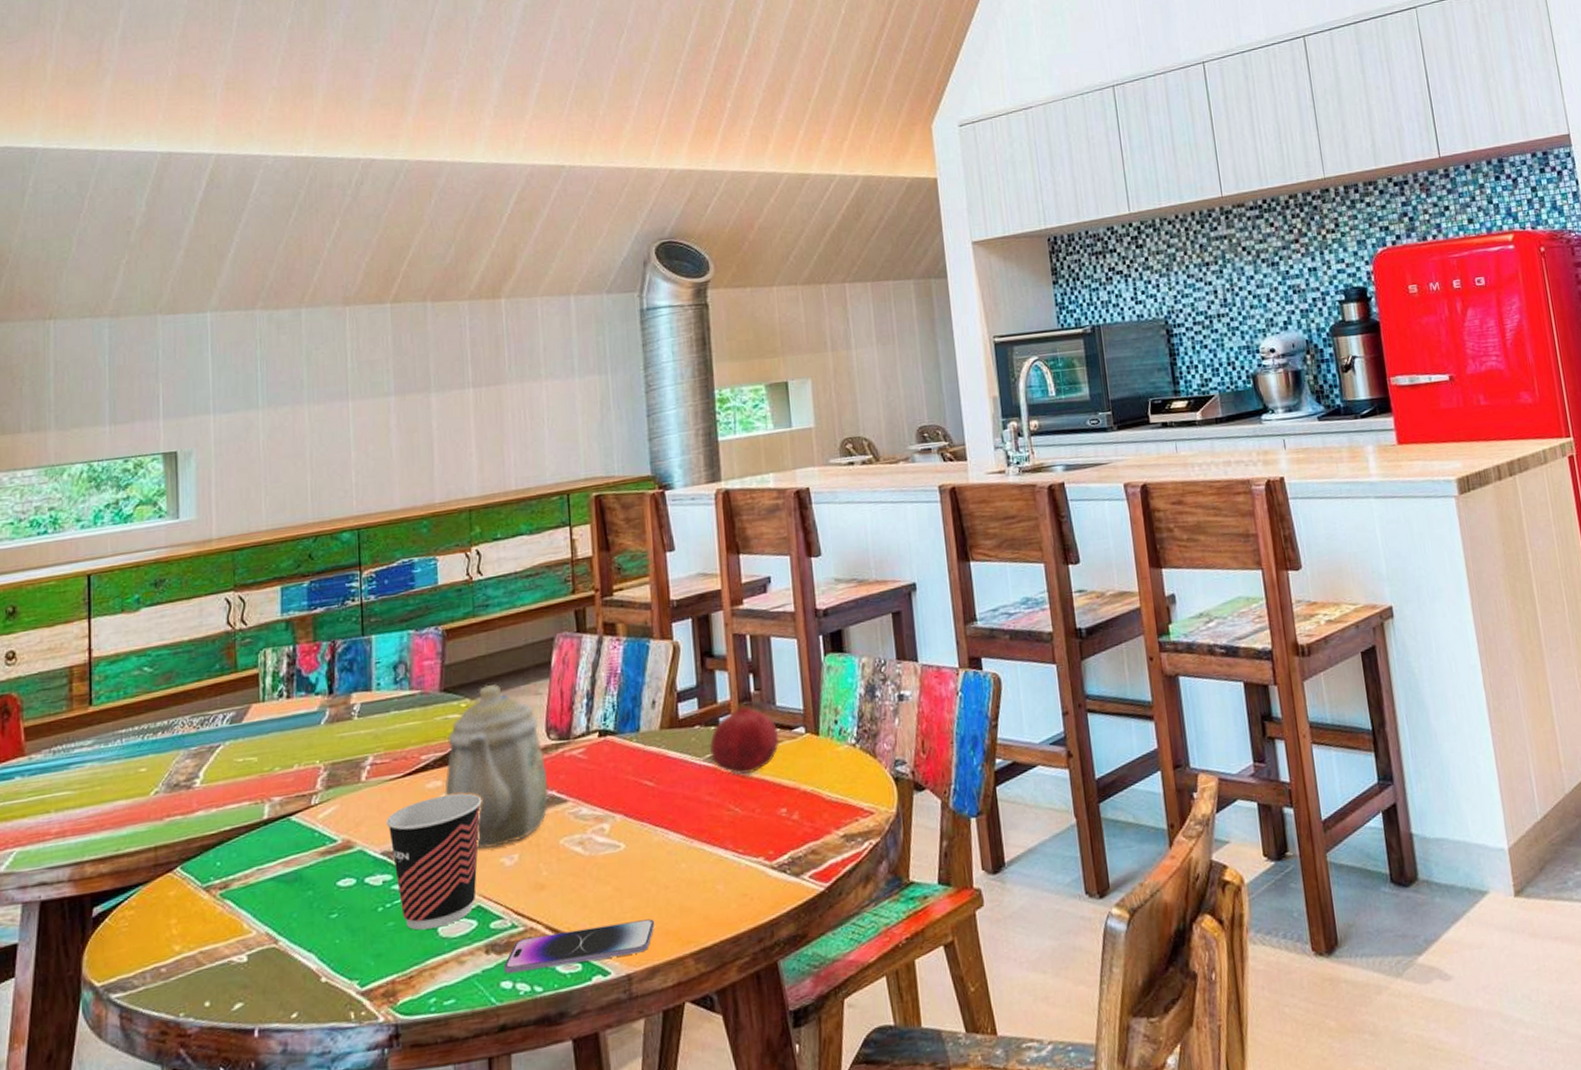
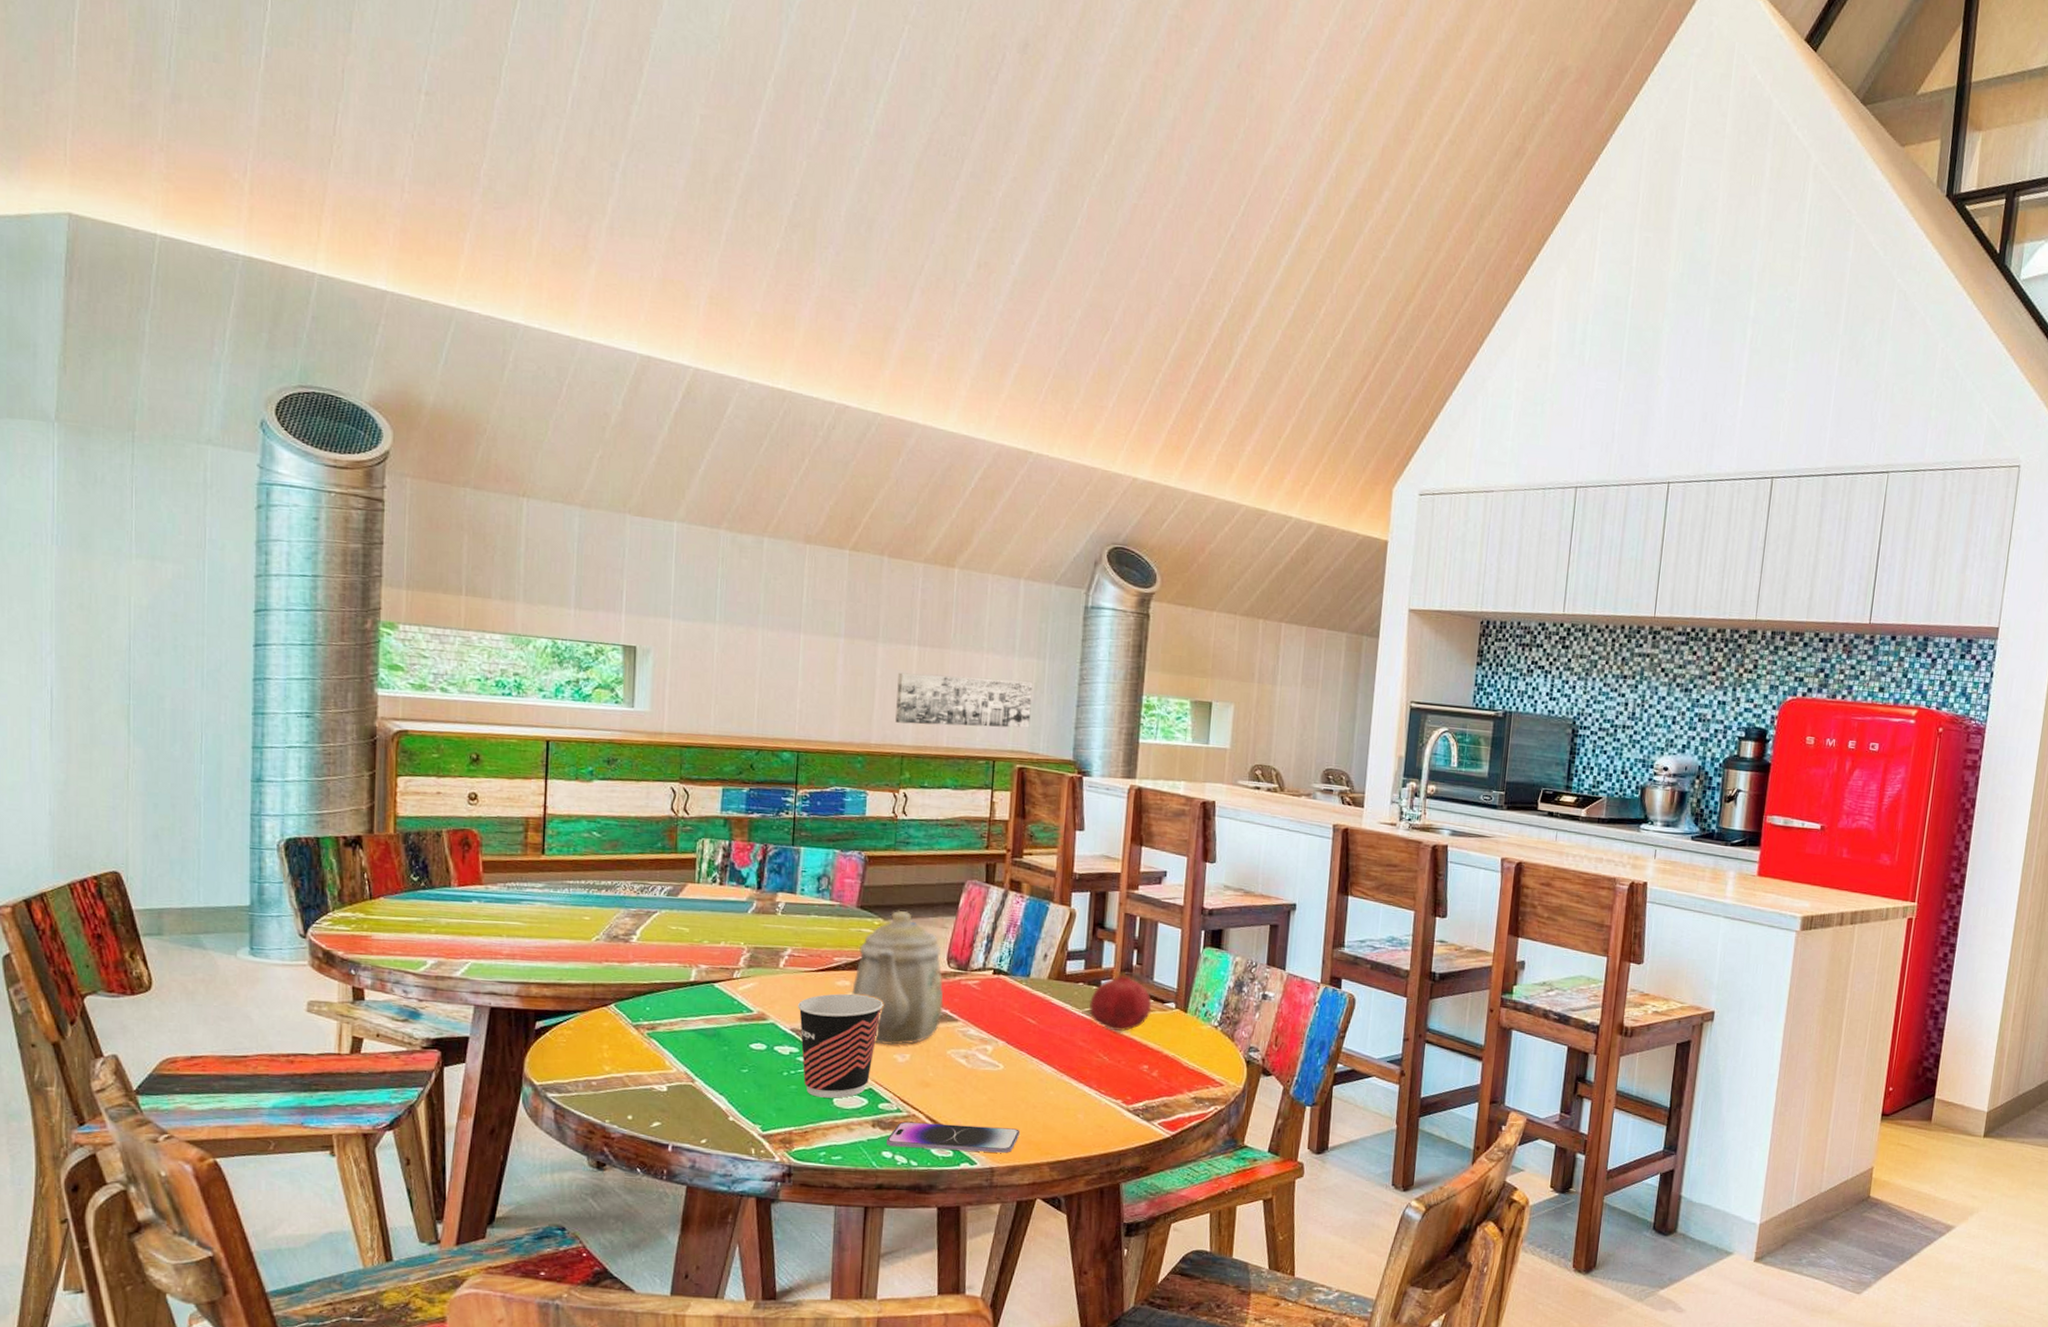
wall art: none [455,399,601,475] -> present [895,672,1033,728]

